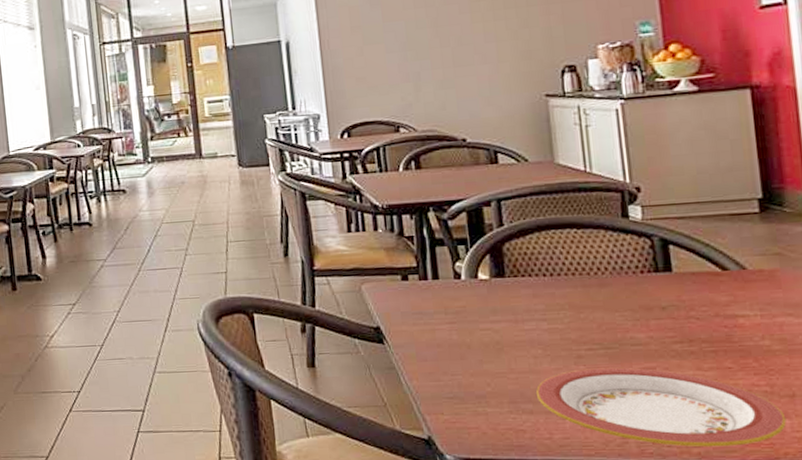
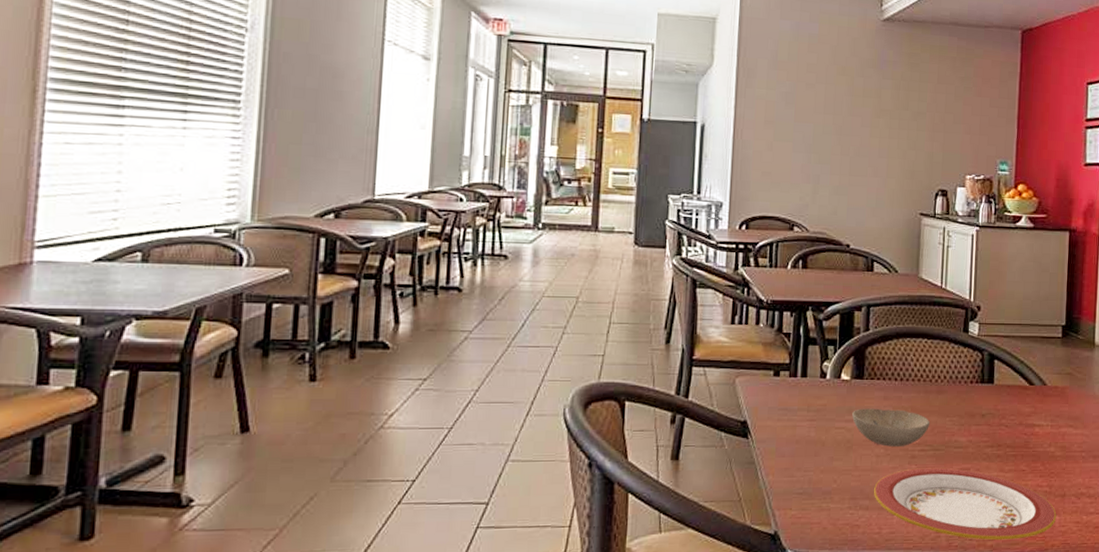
bowl: none [497,307,596,347] -> present [852,408,931,447]

